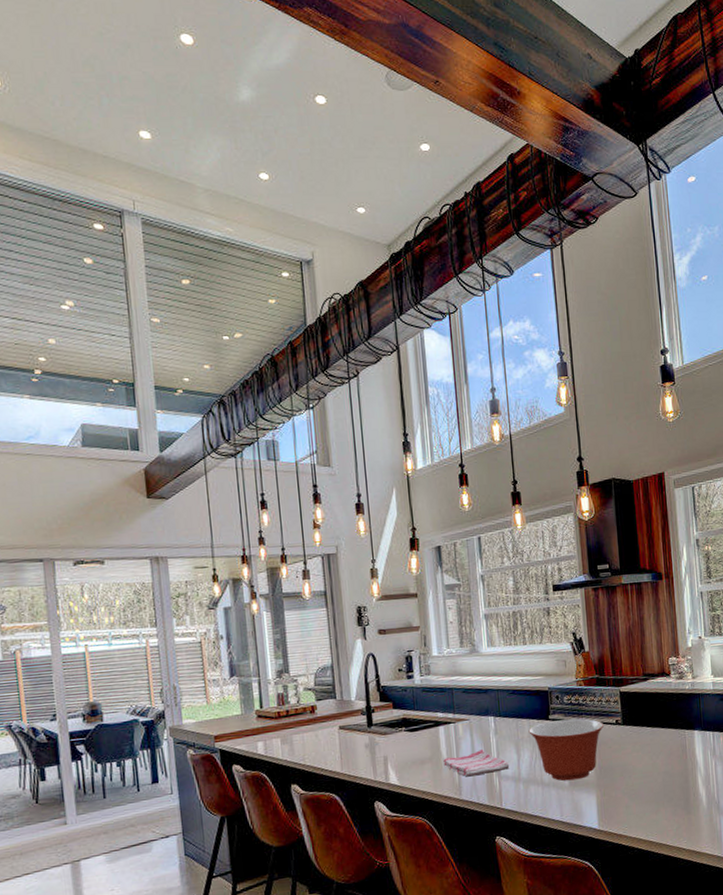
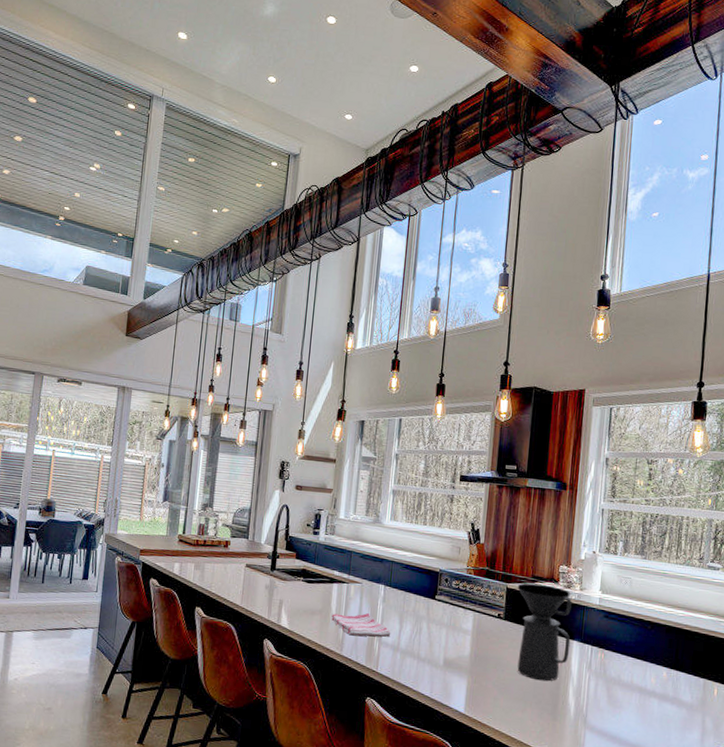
mixing bowl: present [528,718,604,781] -> none [414,601,486,662]
coffee maker: none [630,680,693,779] -> present [517,583,572,682]

